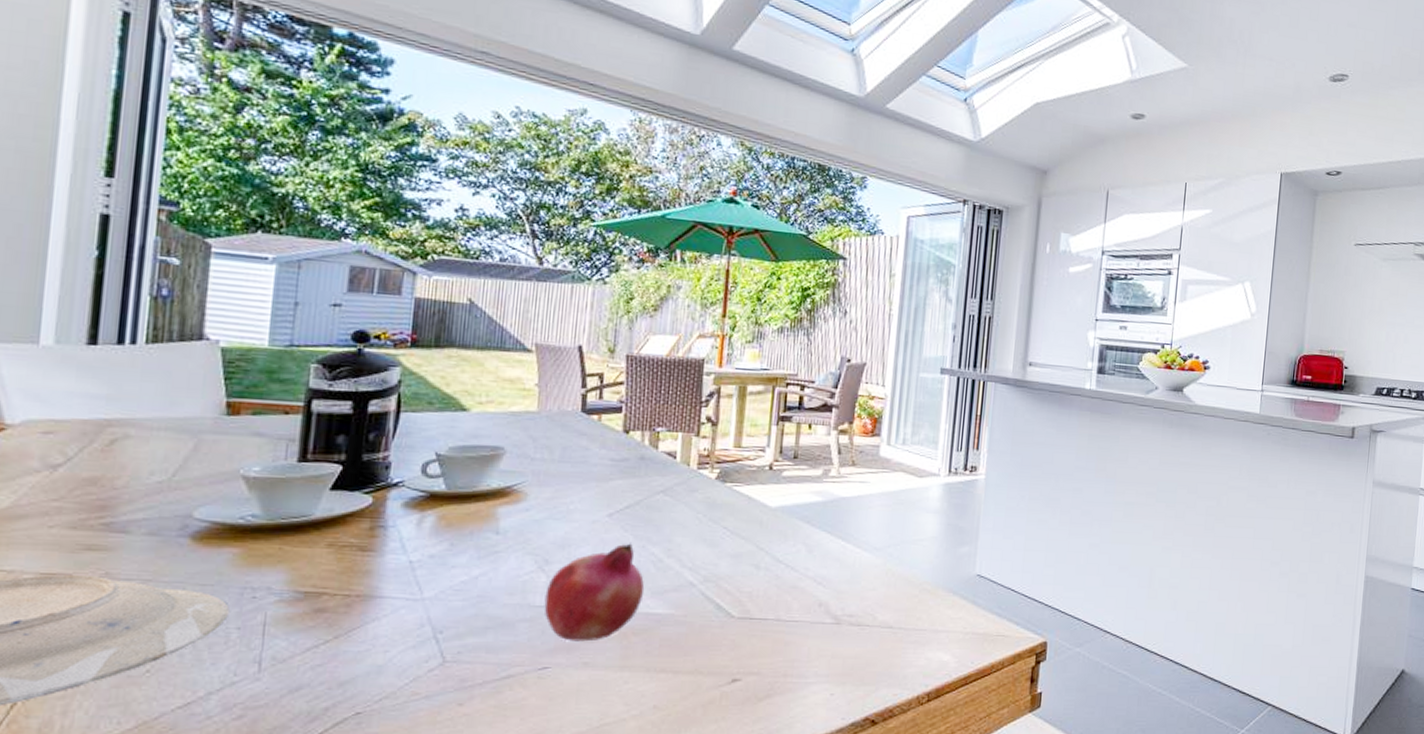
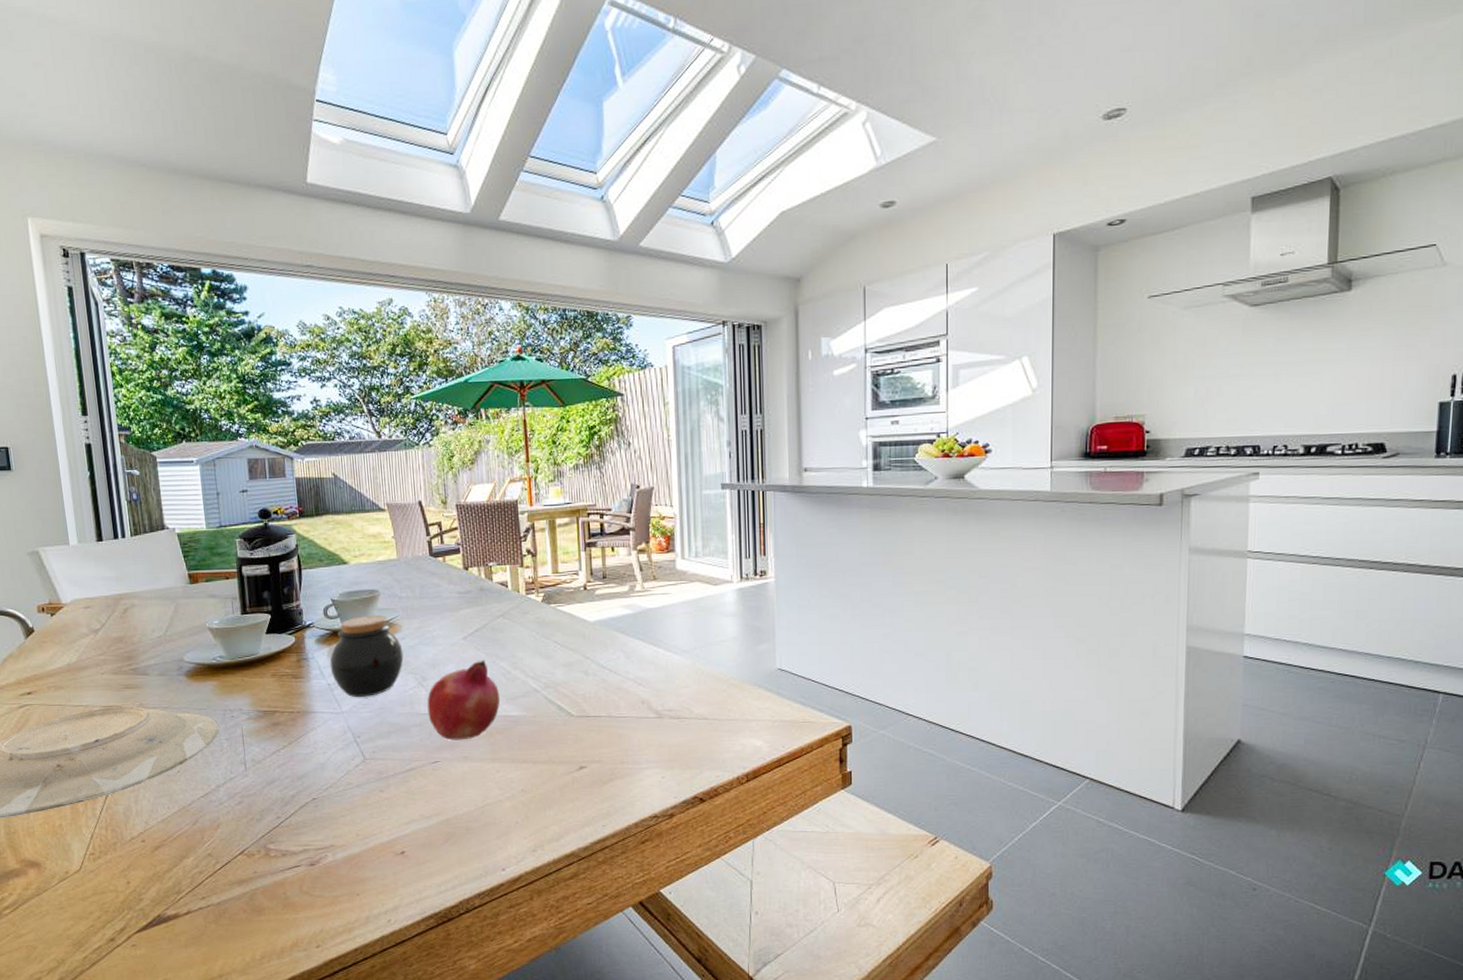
jar: none [416,477,525,580] -> present [329,614,404,697]

